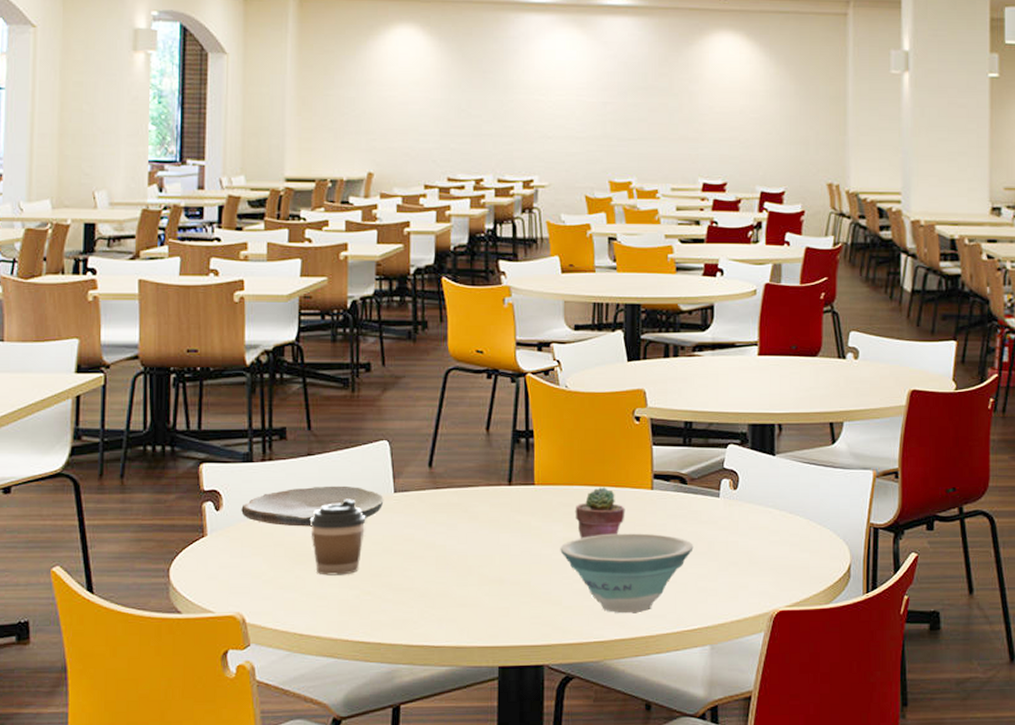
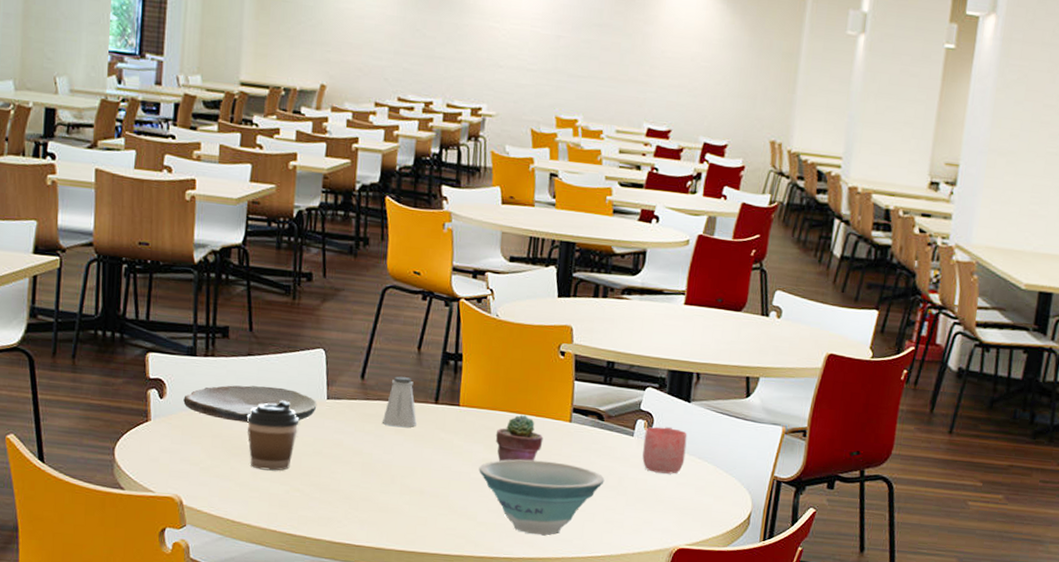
saltshaker: none [453,461,491,514] -> present [381,376,417,428]
mug: none [731,483,775,533] -> present [642,426,688,474]

